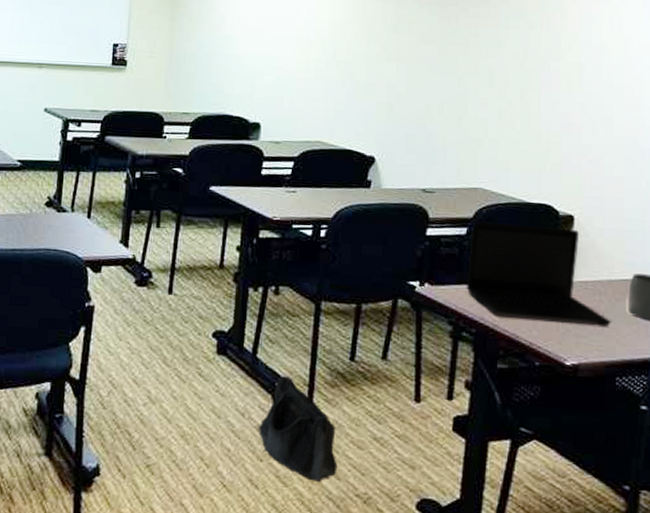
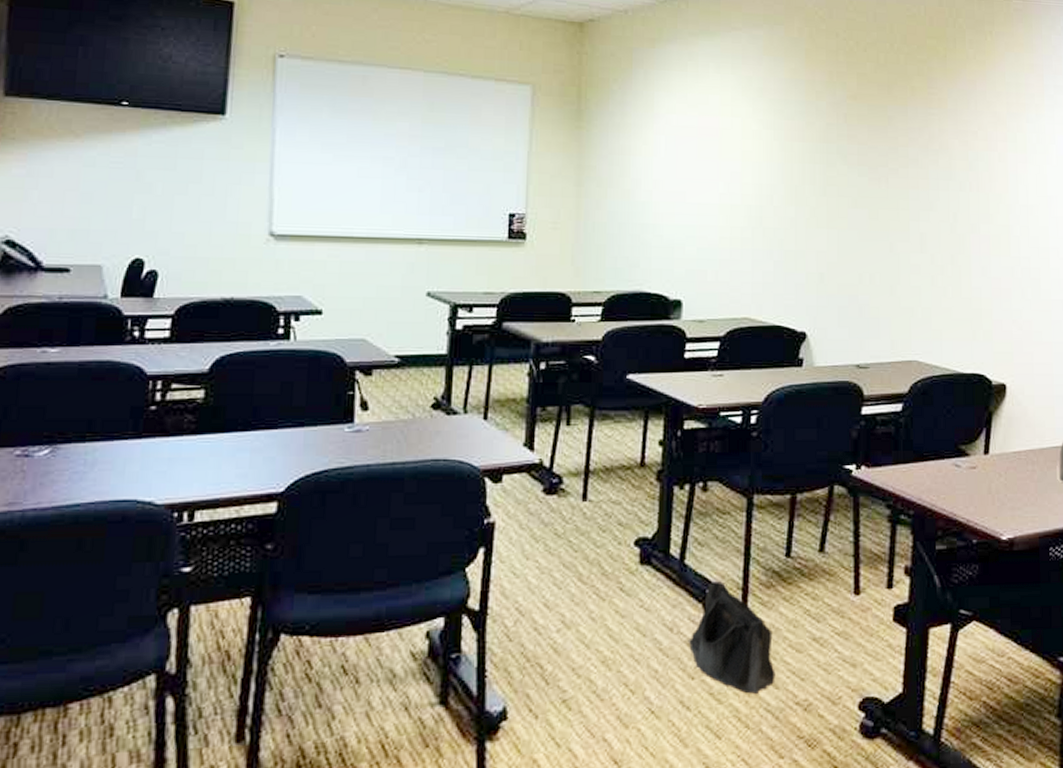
laptop: present [466,220,611,327] -> none [903,395,1044,497]

